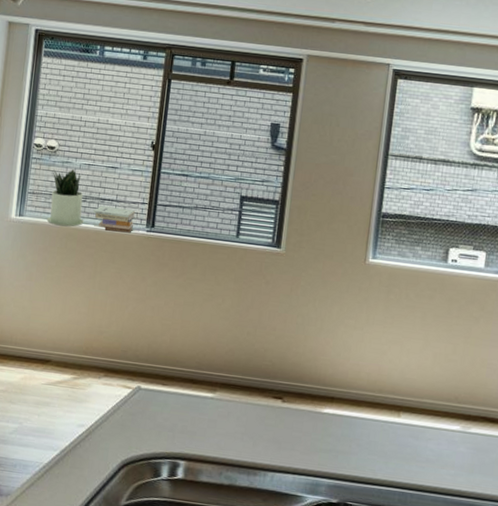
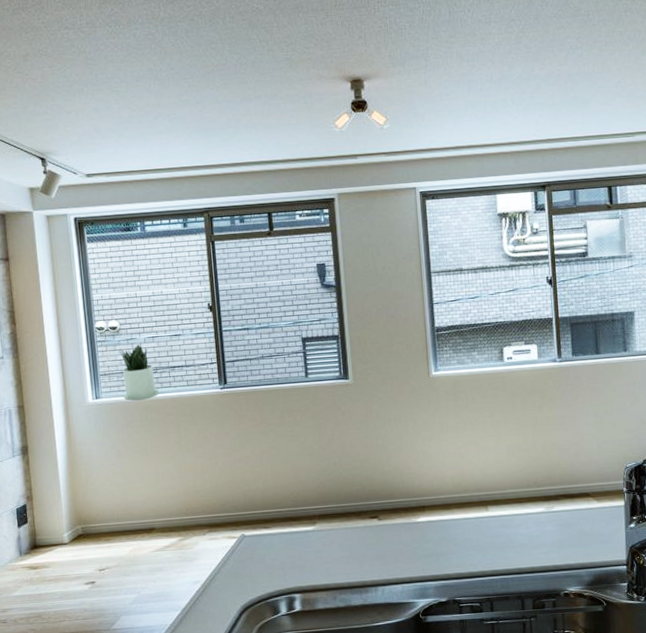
books: present [93,206,136,233] -> none [166,371,207,397]

